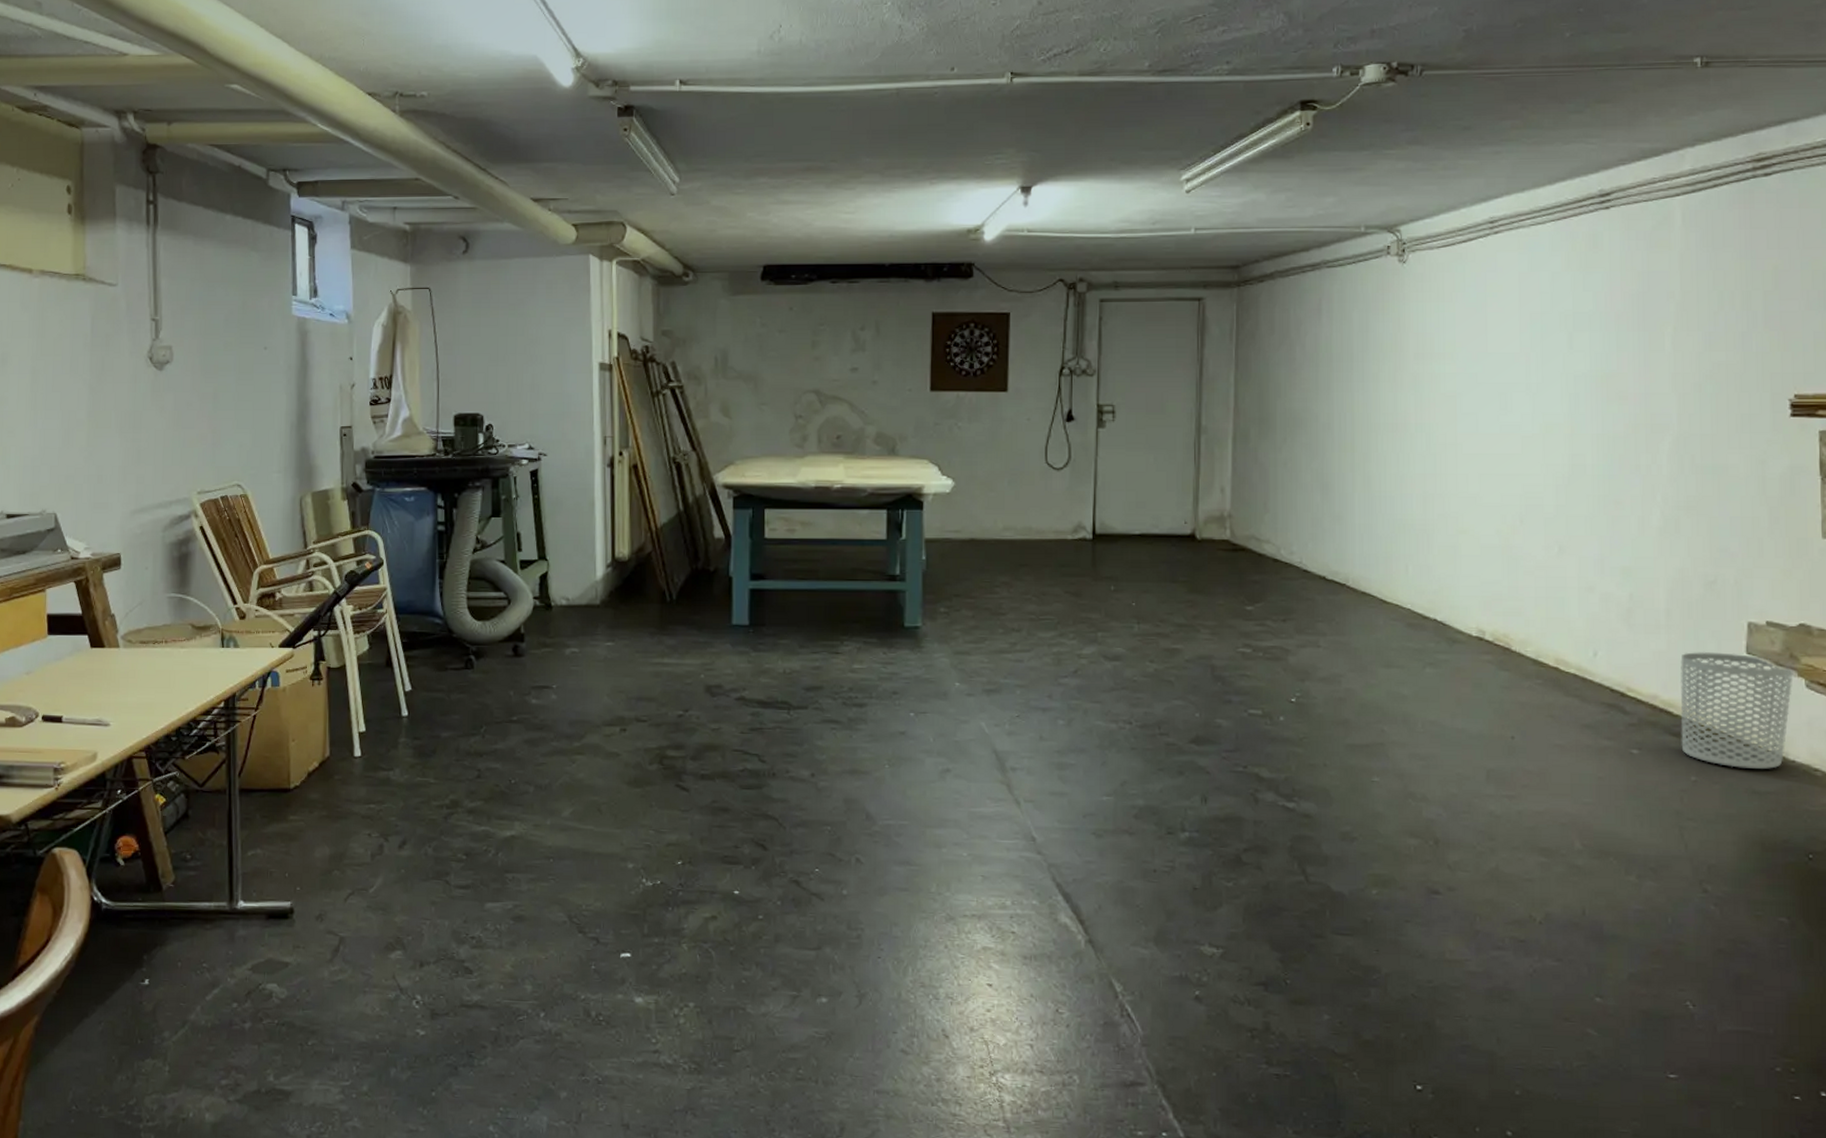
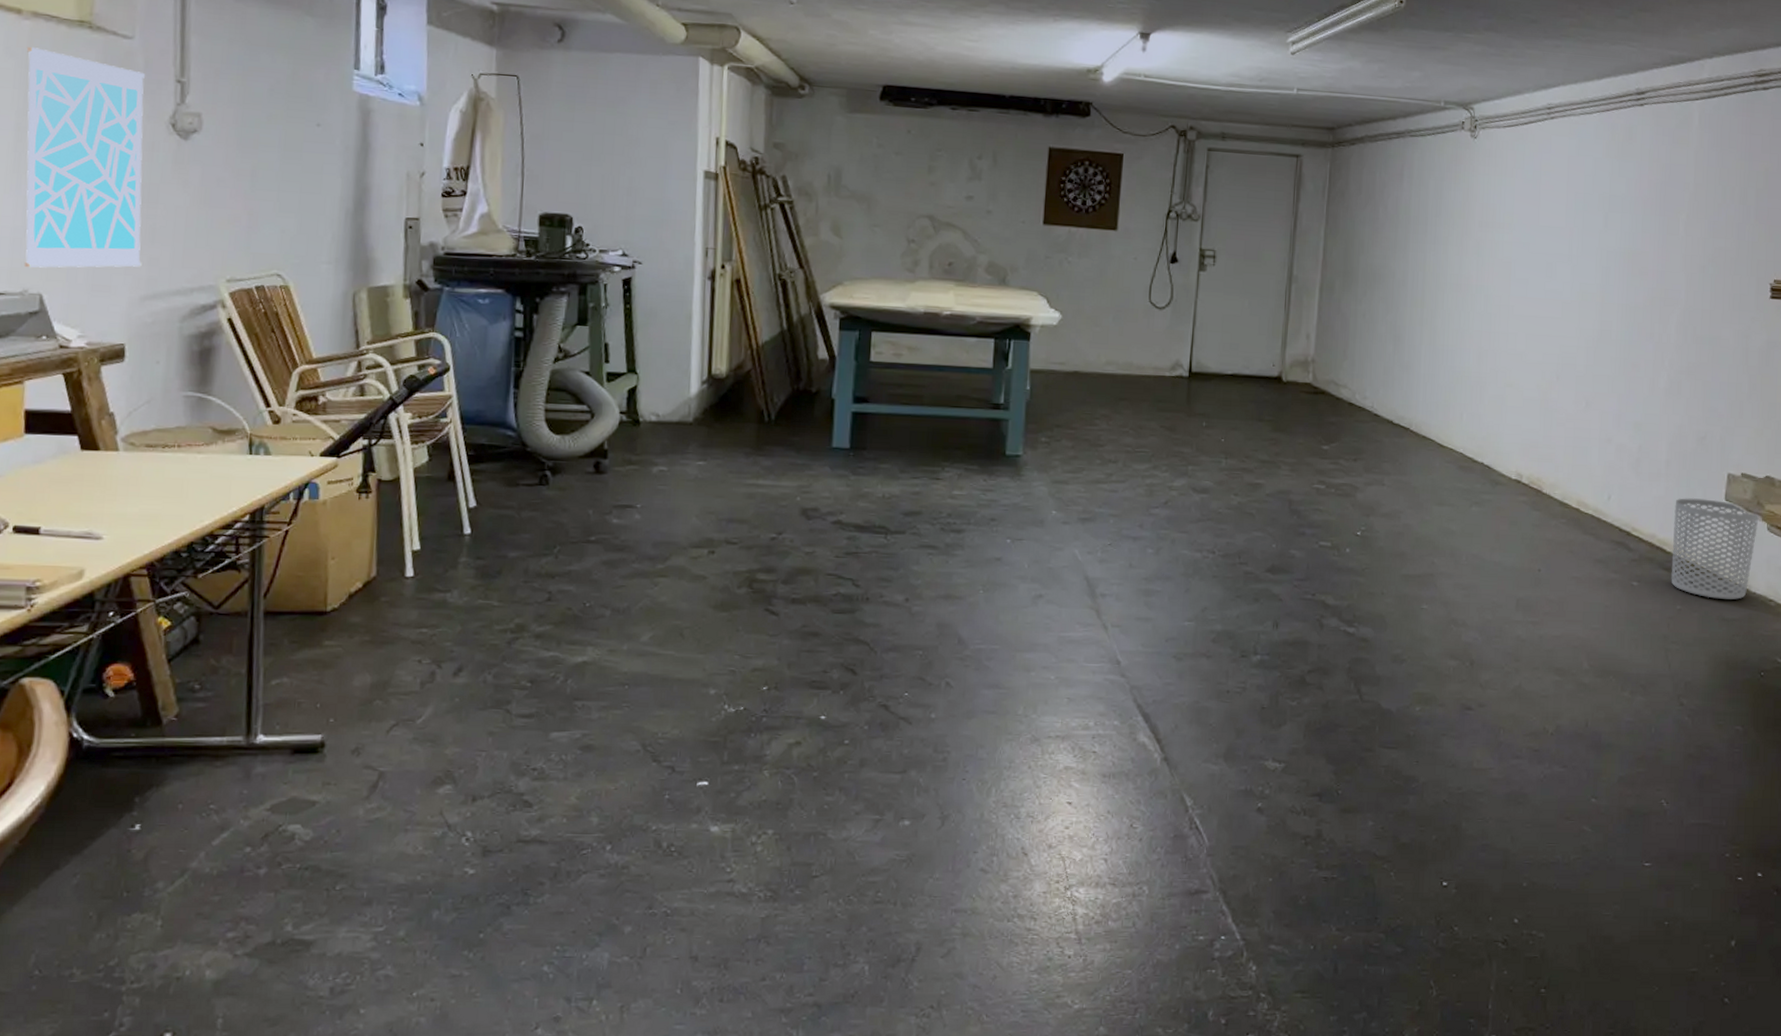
wall art: none [37,301,131,491] -> present [23,47,145,268]

